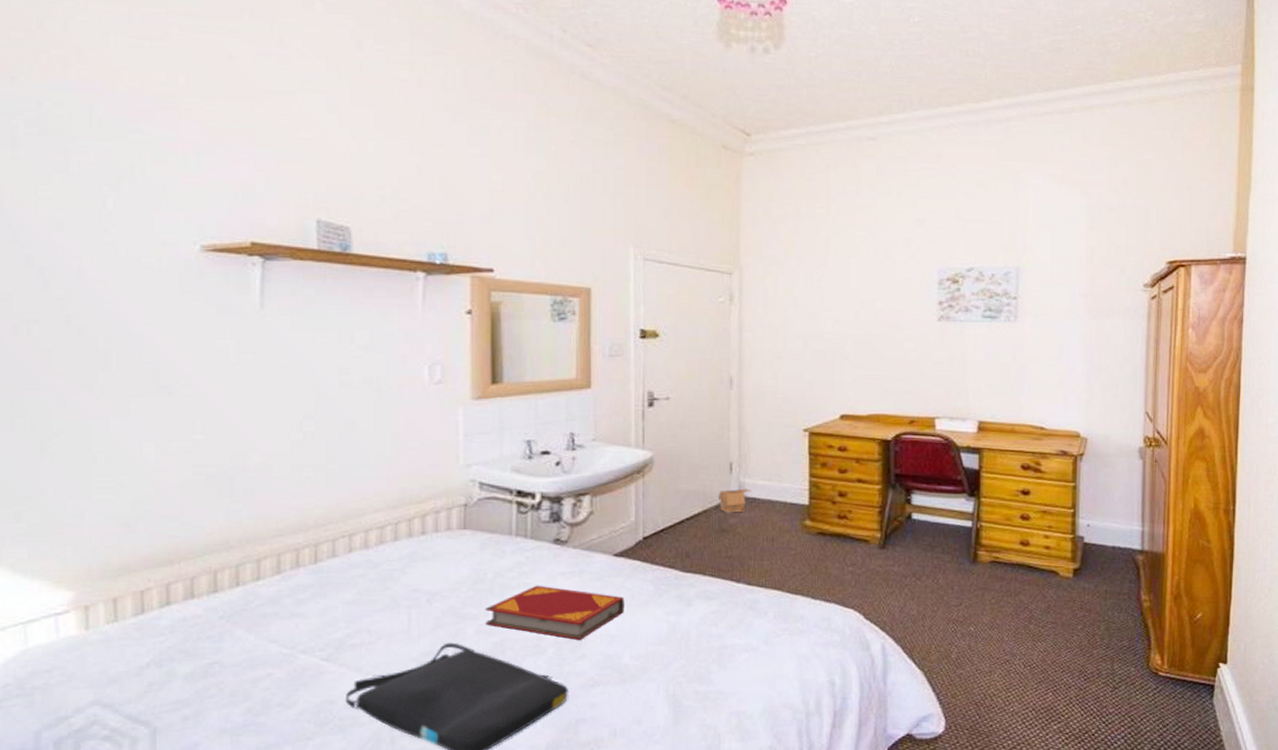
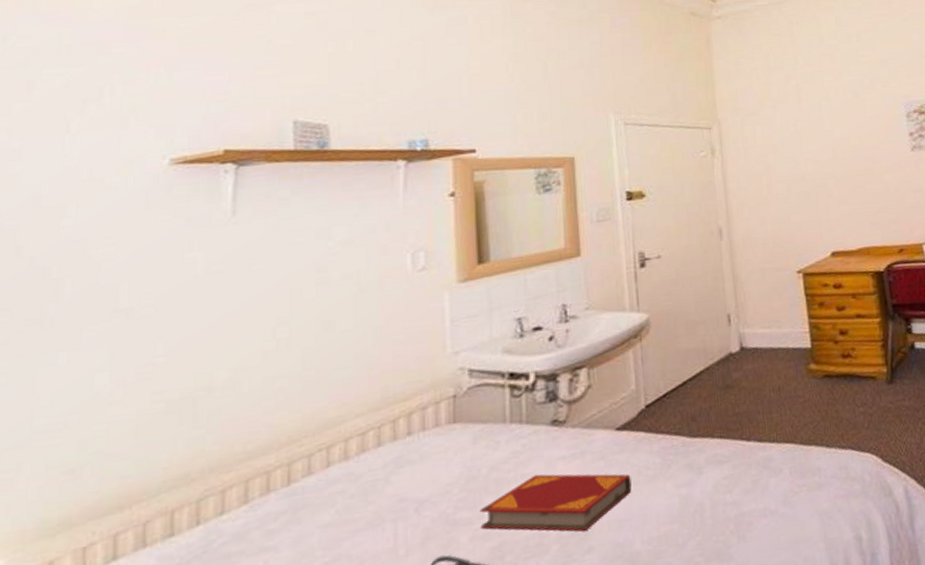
carton: present [719,488,751,513] -> none [719,339,752,368]

